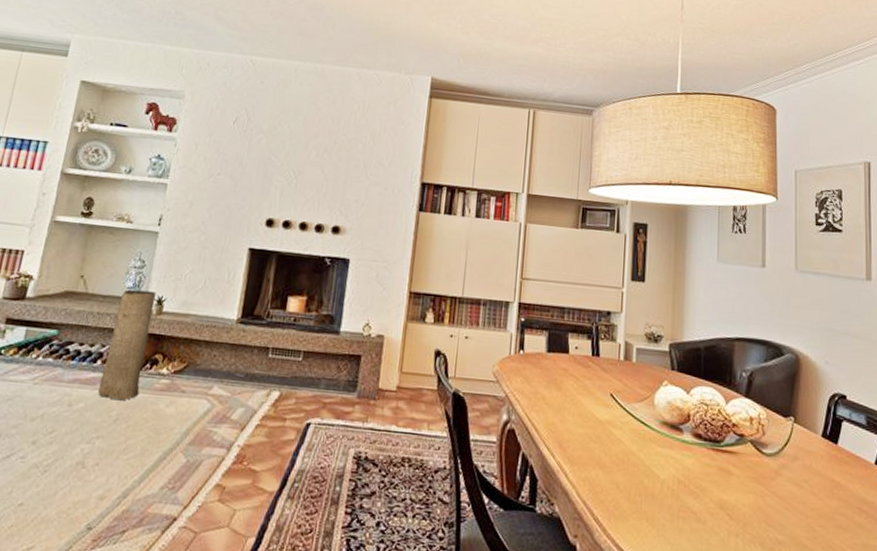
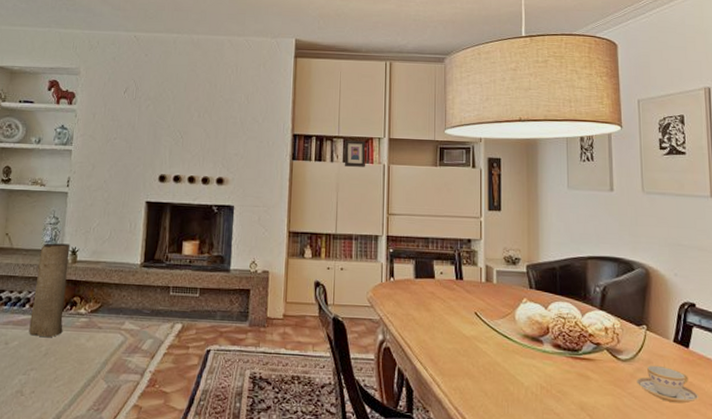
picture frame: none [476,193,502,225] -> present [344,140,366,167]
teacup: none [781,461,847,506] -> present [636,365,699,404]

